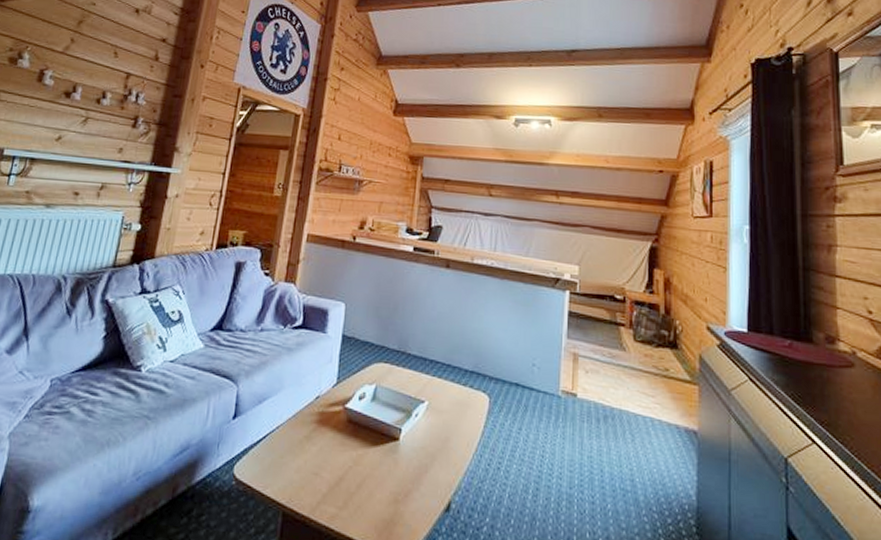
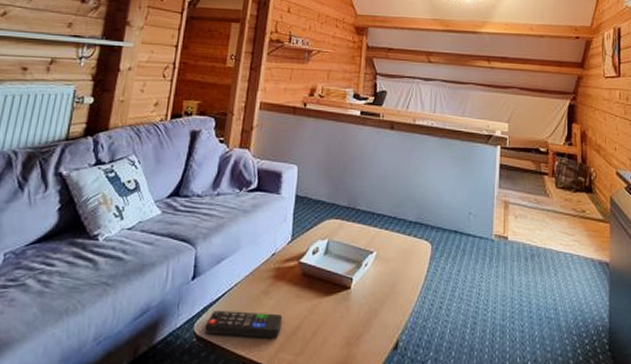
remote control: none [244,453,326,489] -> present [204,310,283,339]

